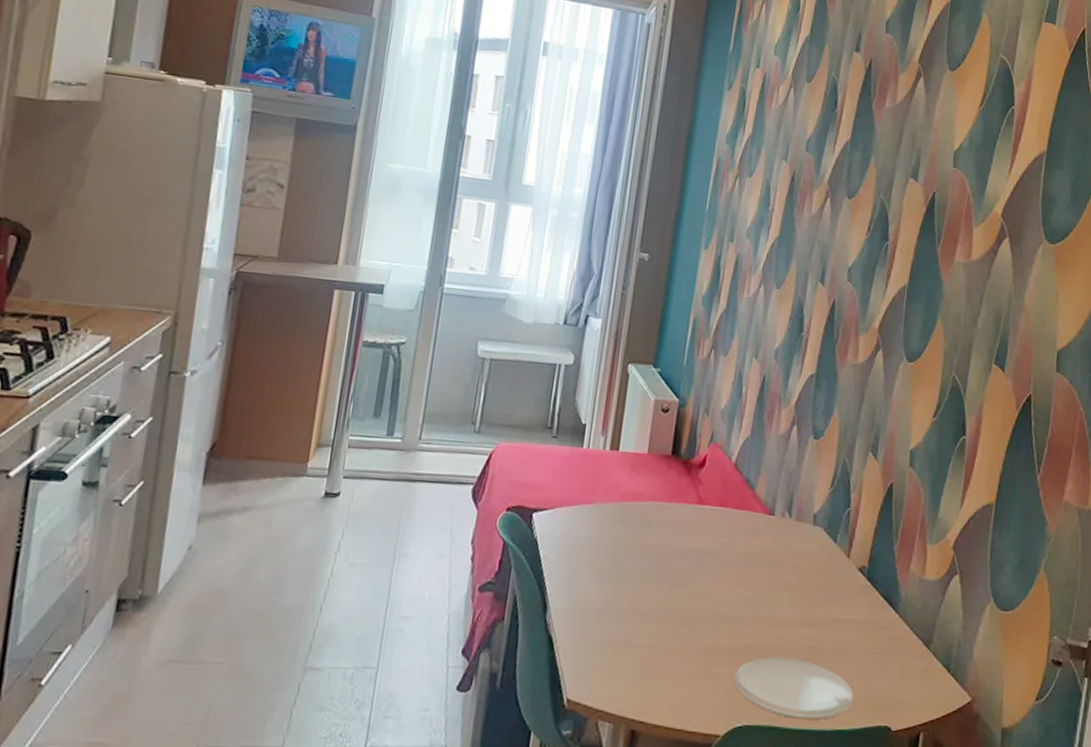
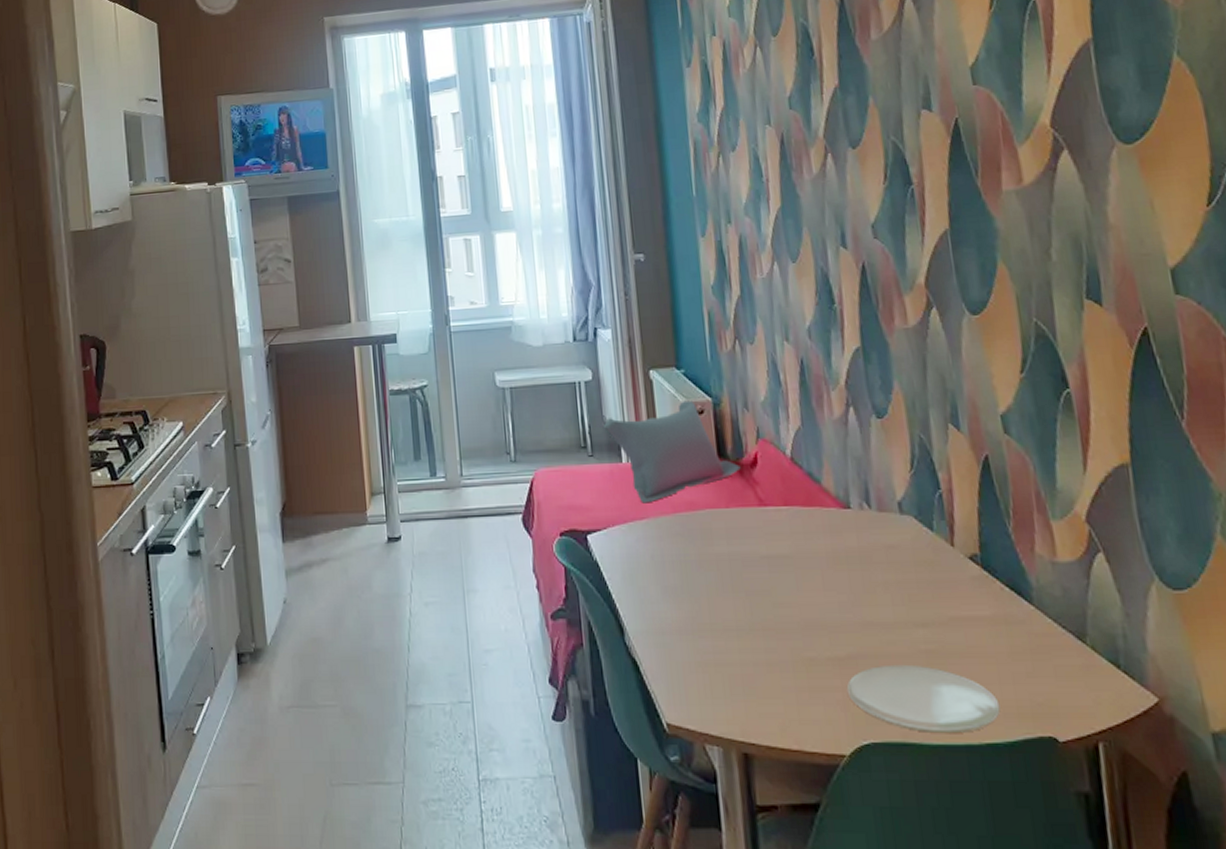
cushion: none [572,397,690,489] -> present [602,400,741,504]

